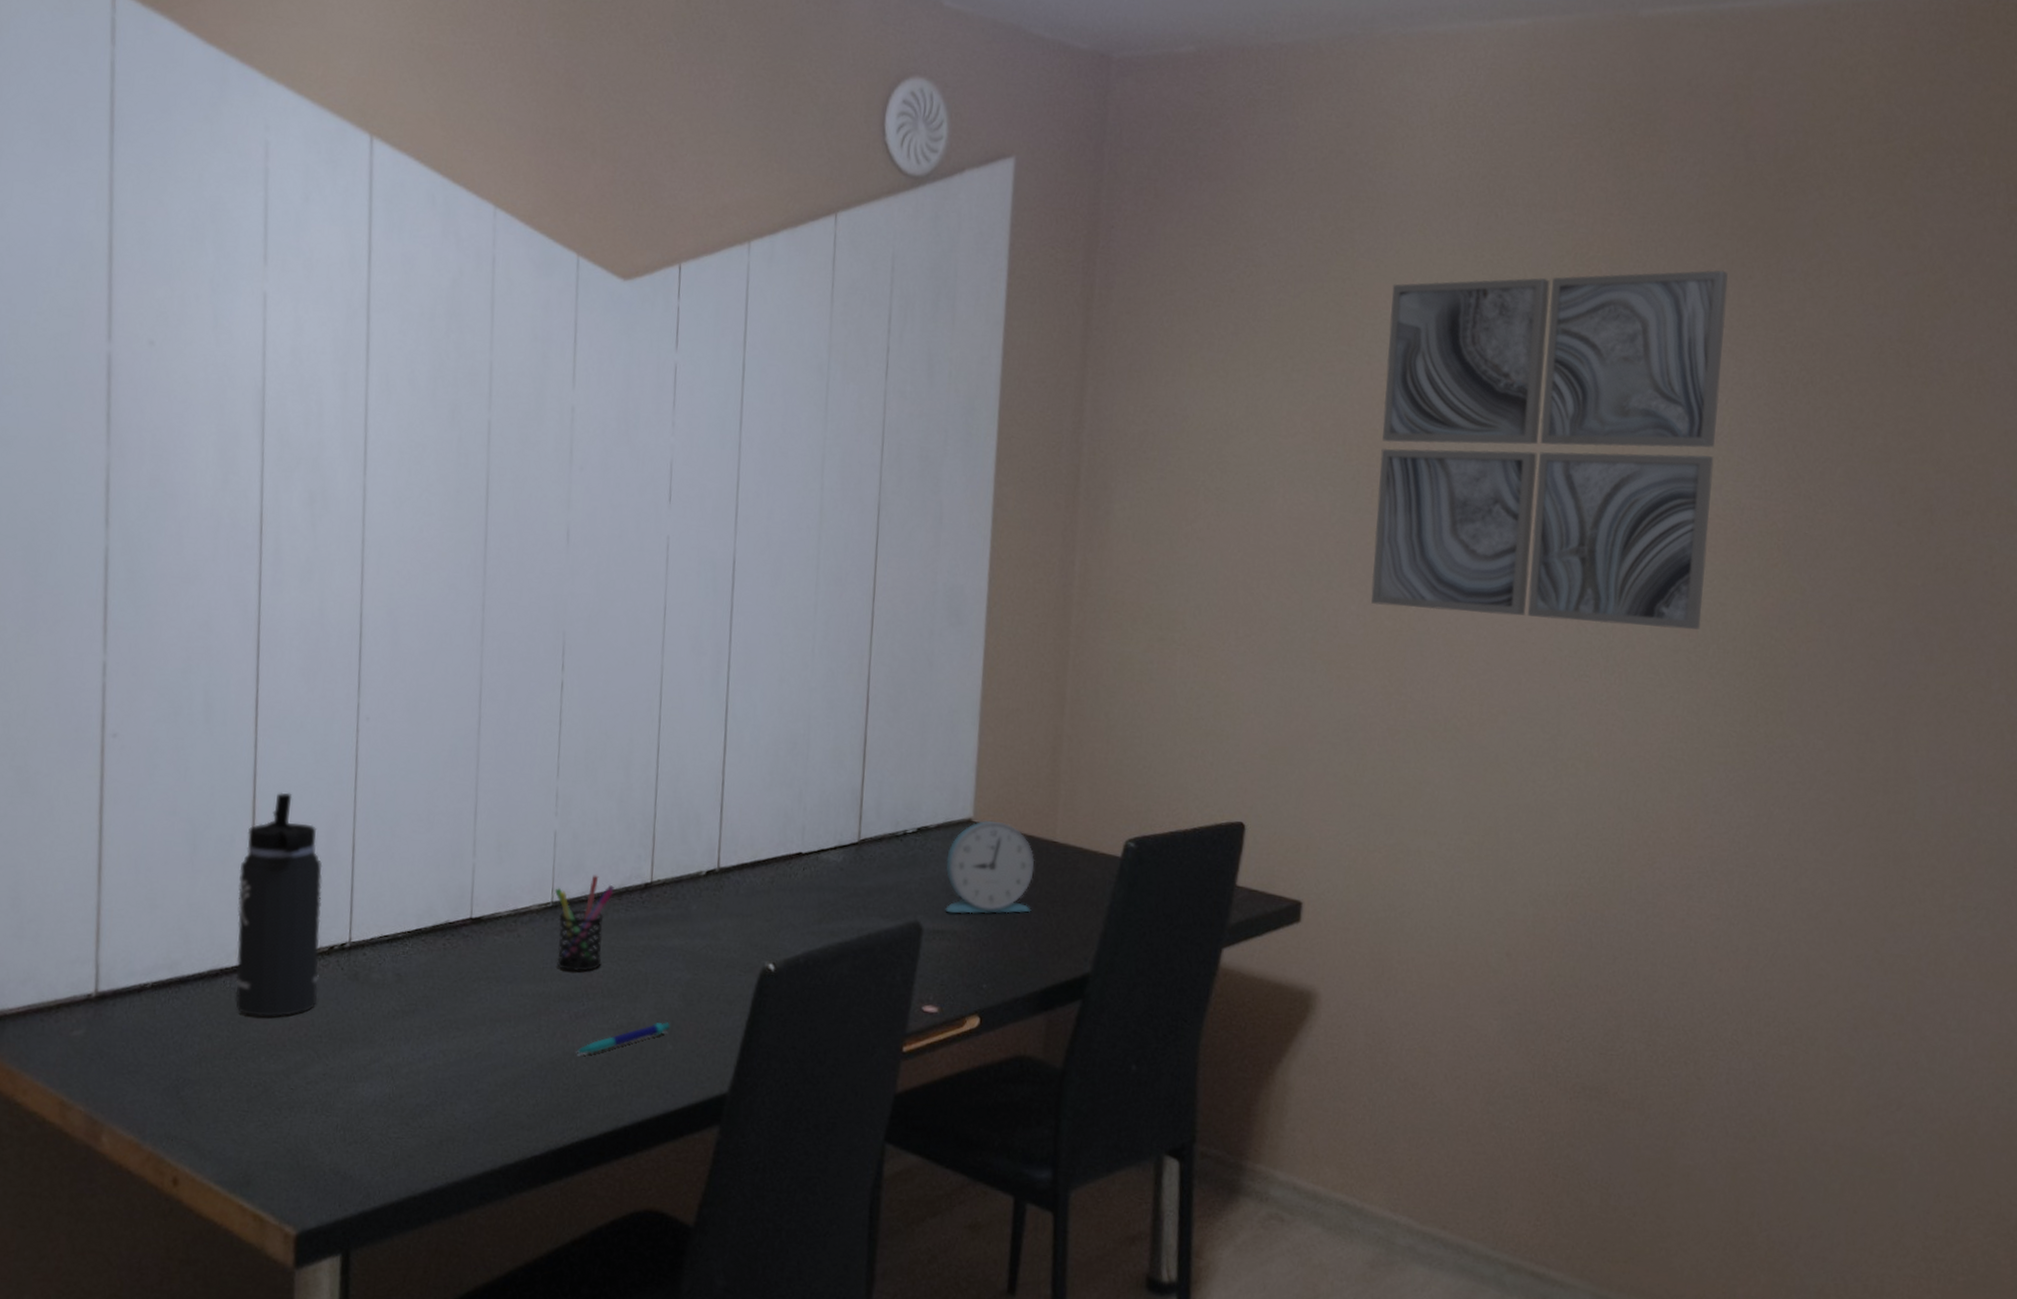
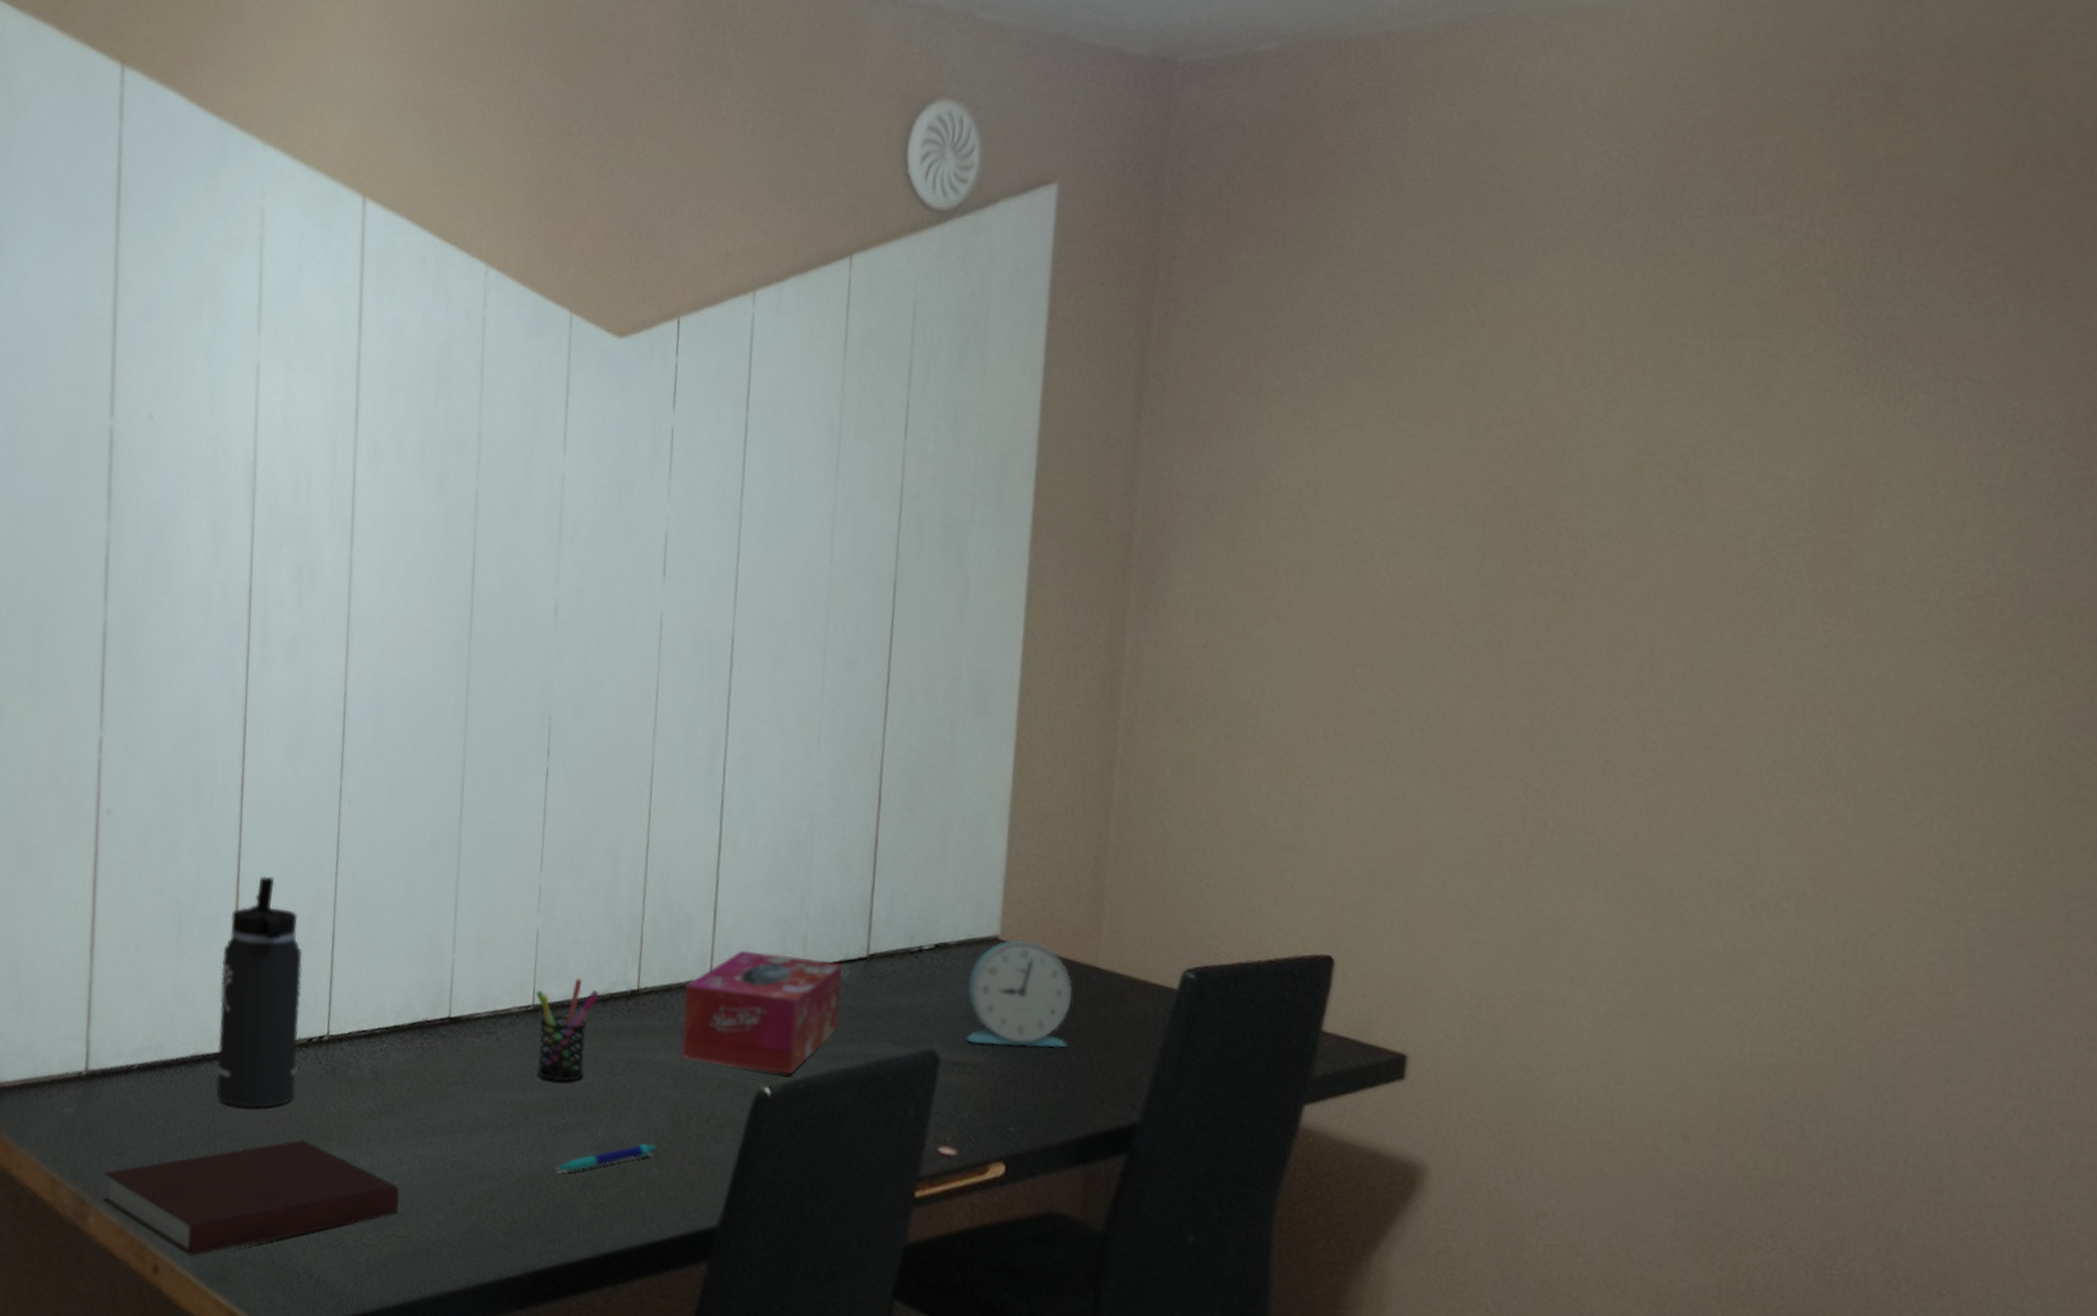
notebook: none [116,1044,426,1165] -> present [102,1139,400,1256]
tissue box: none [692,842,838,950] -> present [681,951,843,1074]
wall art: present [1370,269,1728,630] -> none [1500,277,2006,738]

